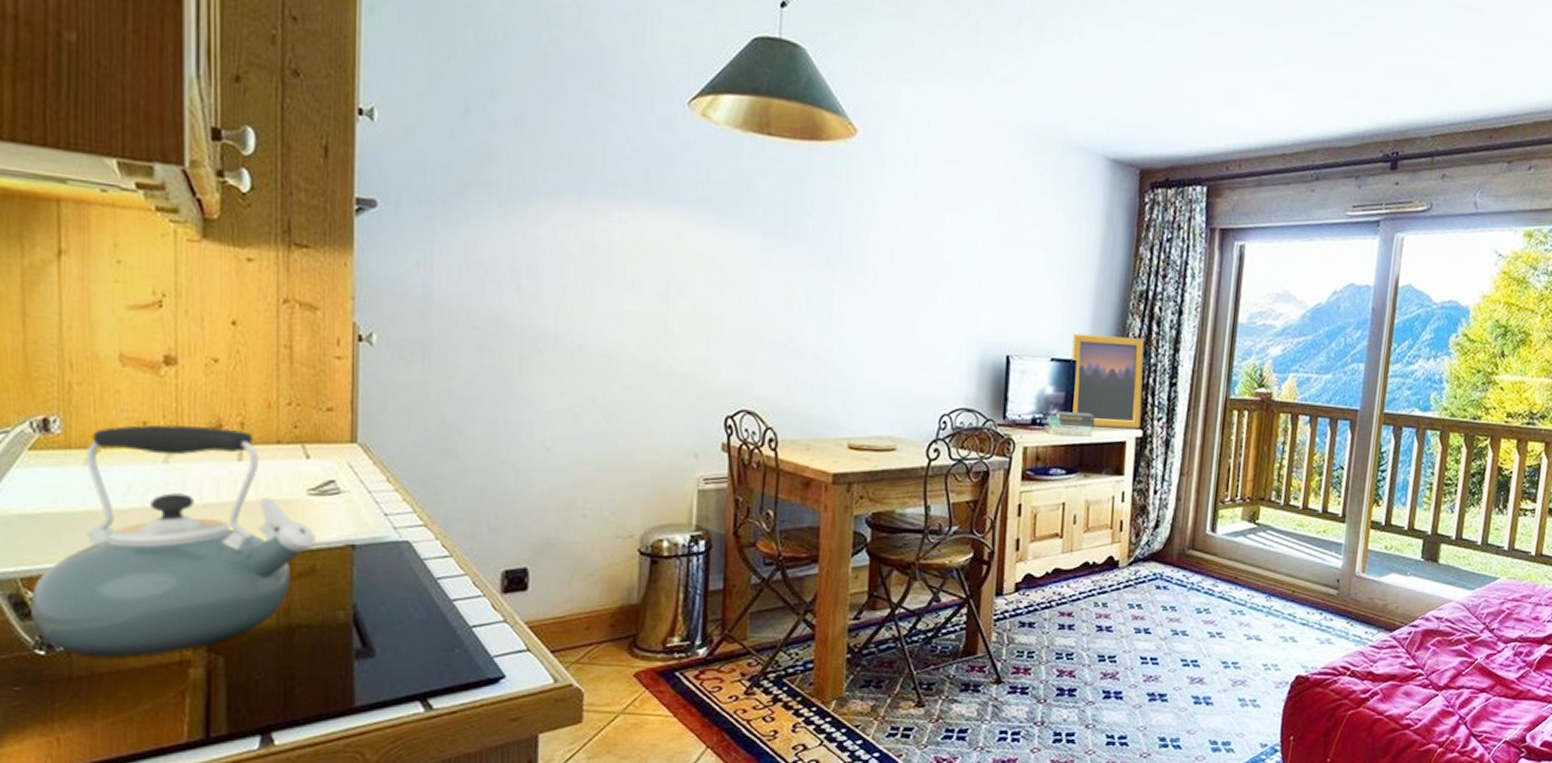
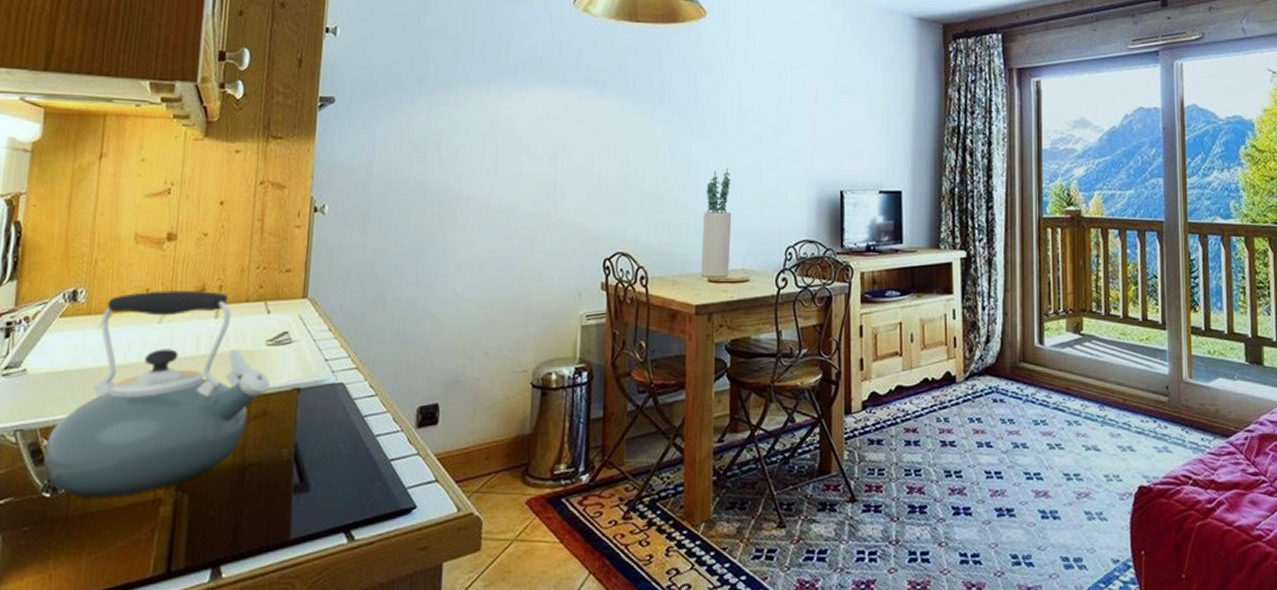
vase: none [840,319,880,446] -> present [701,167,732,279]
books: present [1043,411,1096,437] -> none [877,237,923,261]
picture frame: present [1069,333,1145,429] -> none [897,168,965,251]

